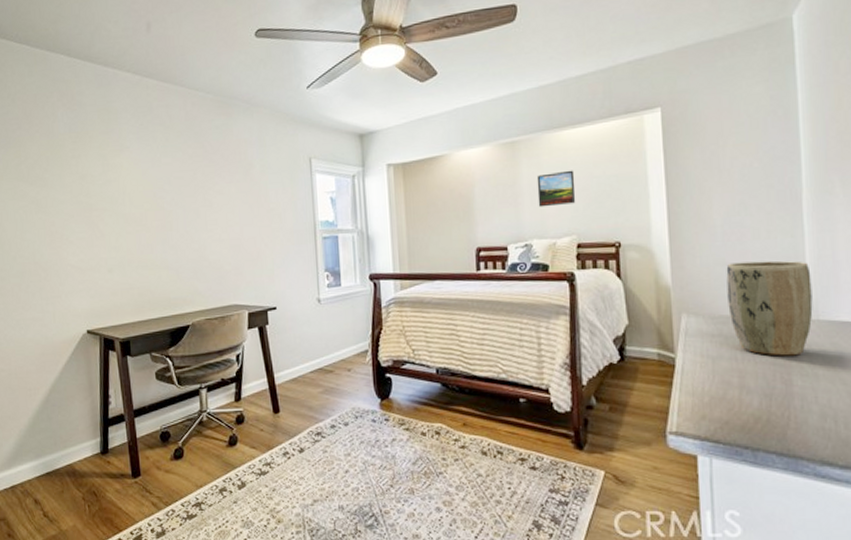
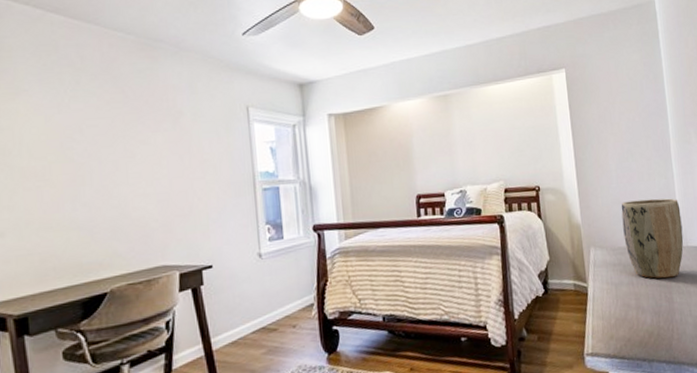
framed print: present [536,170,576,207] -> none [467,122,502,156]

